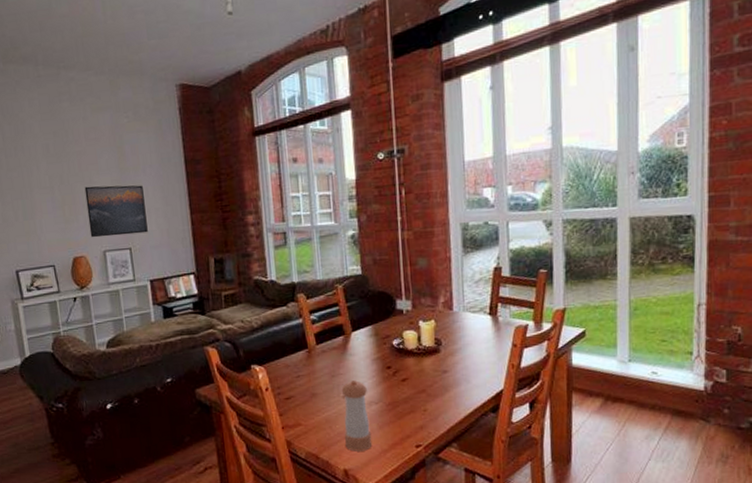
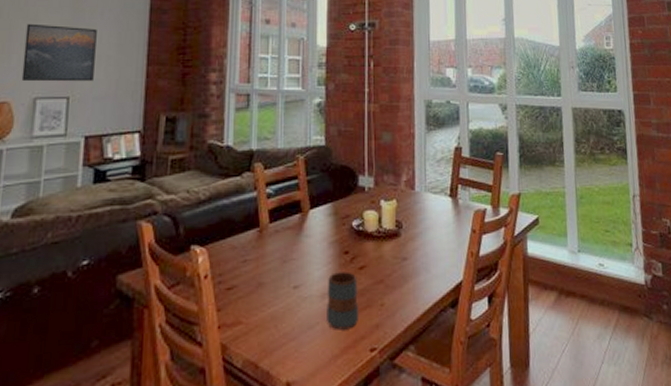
pepper shaker: present [341,379,373,452] -> none [291,266,322,358]
mug: none [373,383,404,431] -> present [327,272,359,330]

